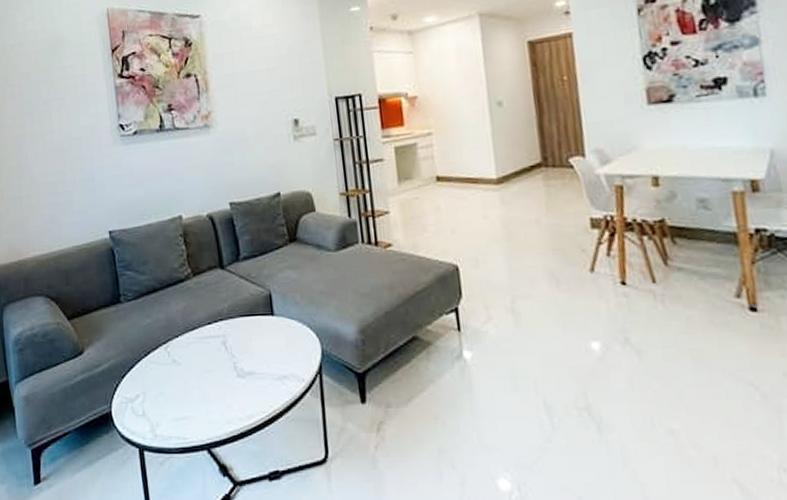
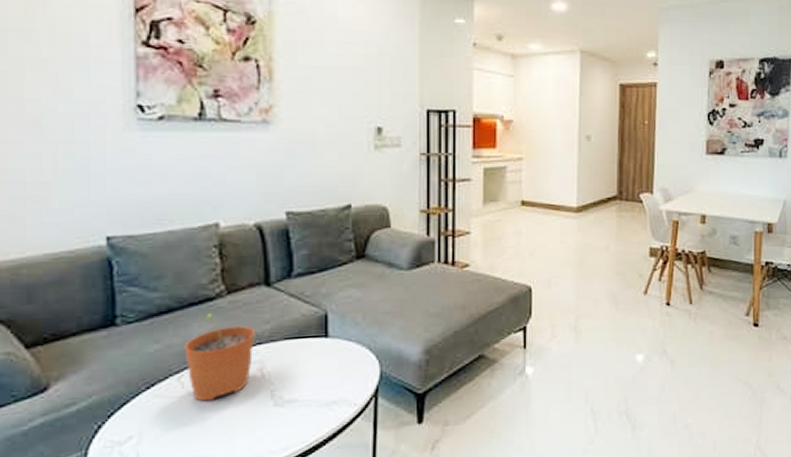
plant pot: none [167,292,217,369] -> present [184,312,255,402]

